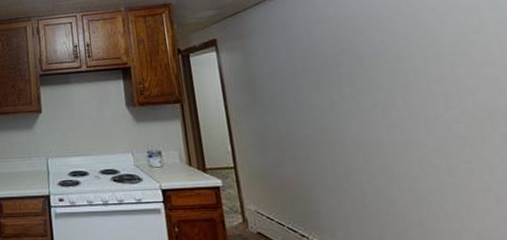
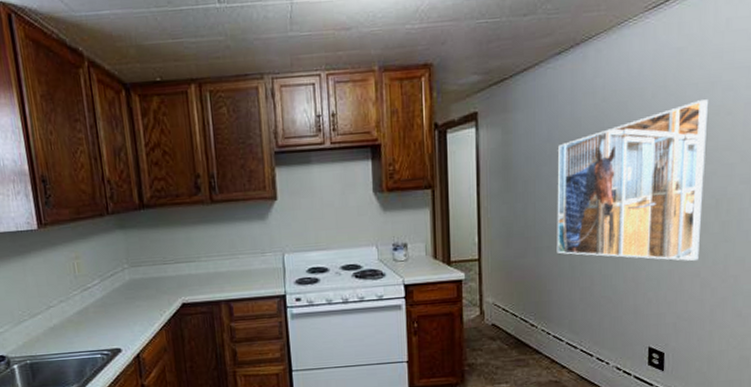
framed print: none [300,21,485,174] -> present [556,100,708,261]

